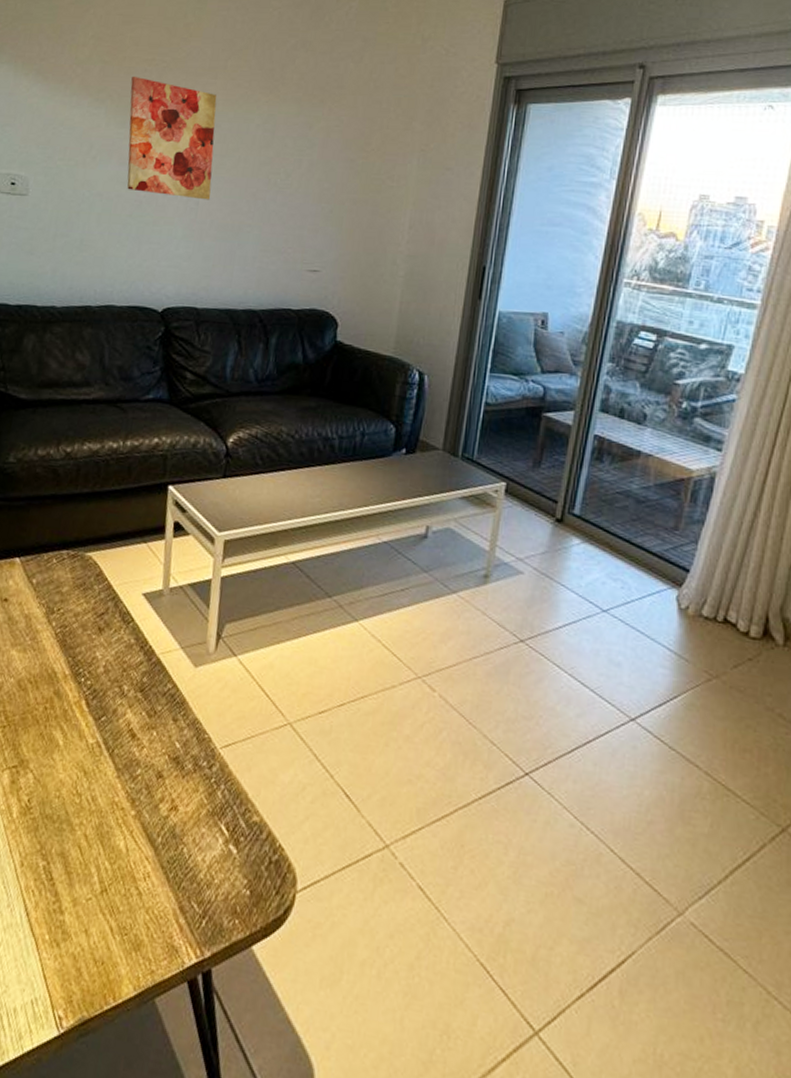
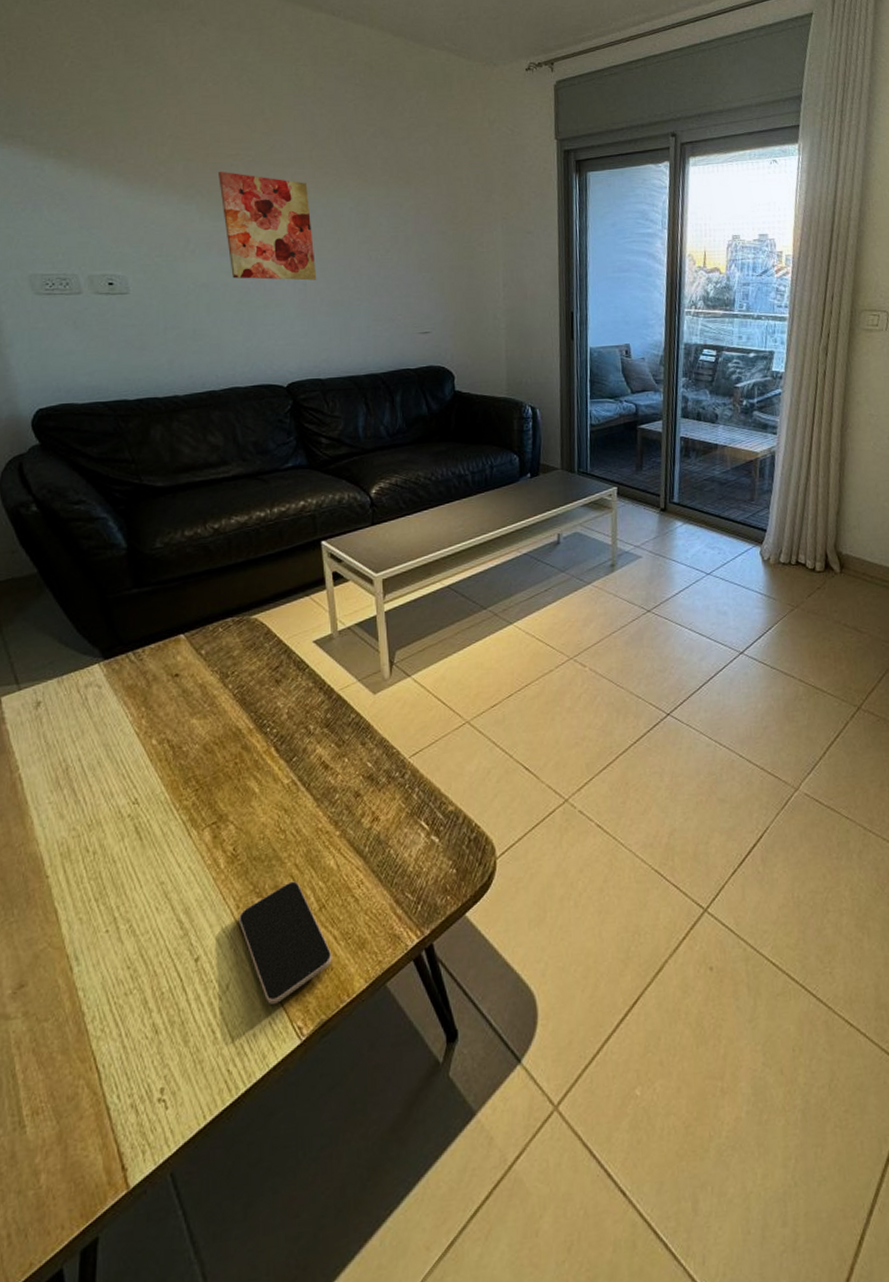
smartphone: none [20,852,106,983] -> present [238,881,332,1004]

